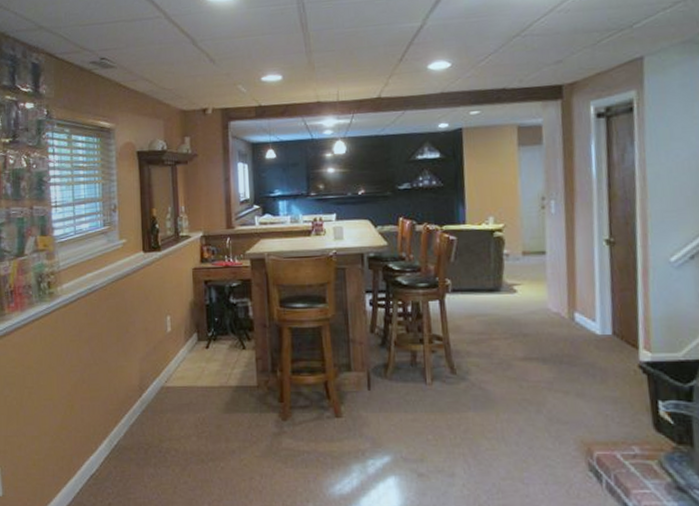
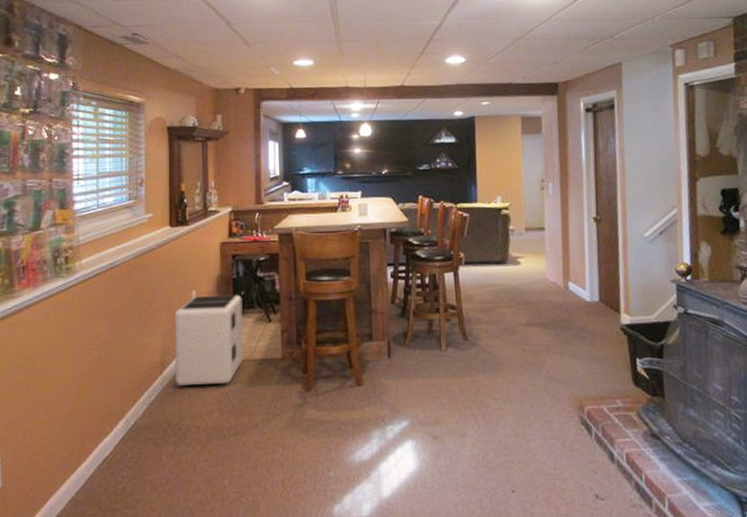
air purifier: none [150,321,220,410] -> present [174,295,244,386]

